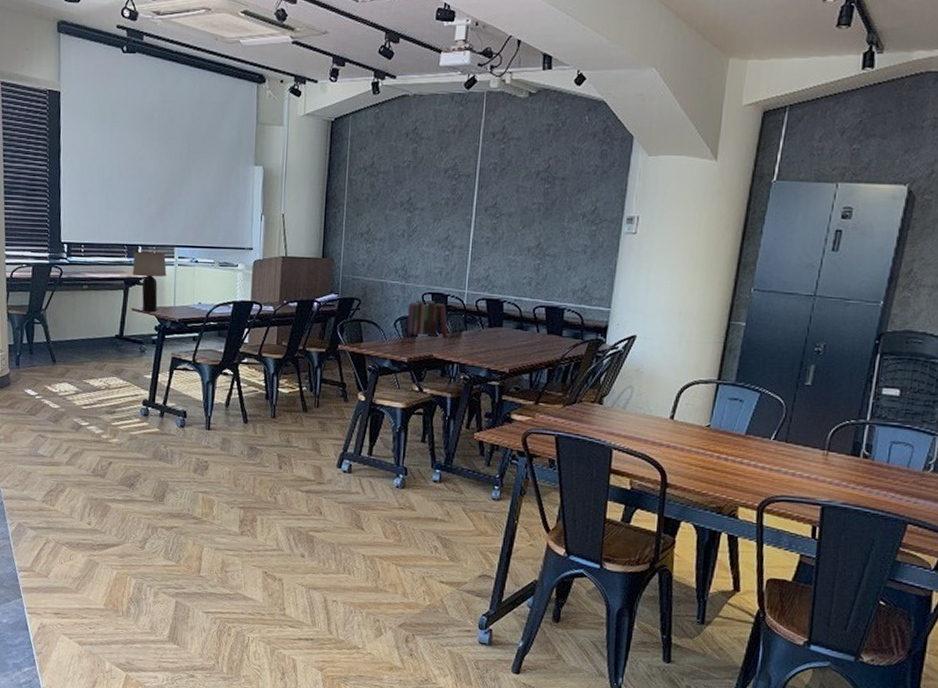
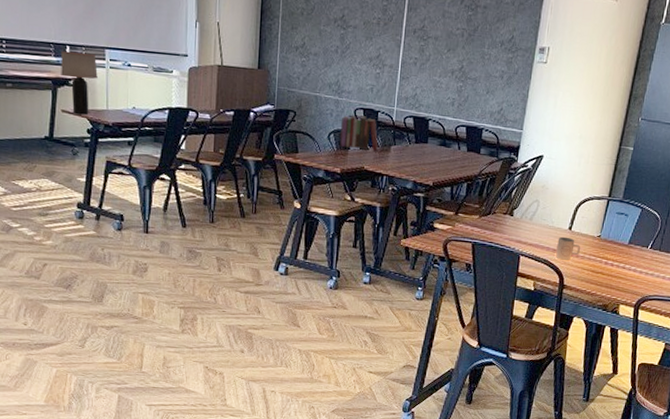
mug: none [656,427,687,456] -> present [556,236,581,262]

